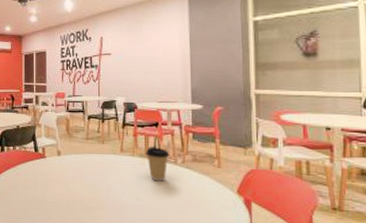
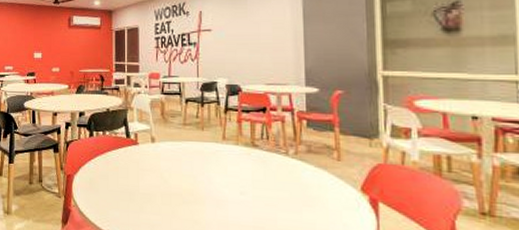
coffee cup: present [145,147,170,182] -> none [251,135,280,175]

